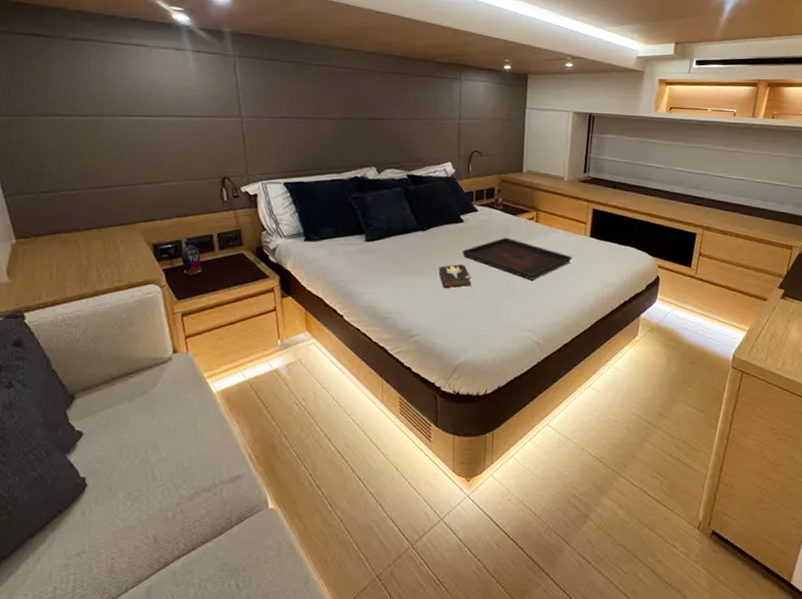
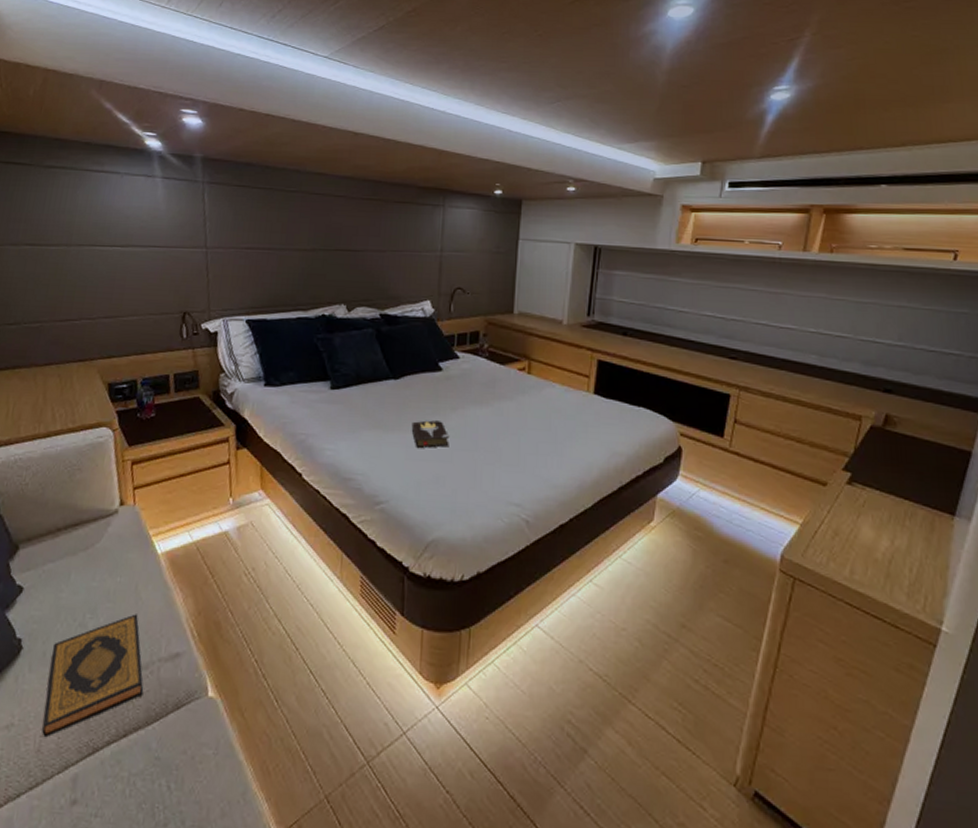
hardback book: none [113,446,208,560] -> present [42,614,144,738]
serving tray: present [462,237,572,280] -> none [439,390,571,444]

